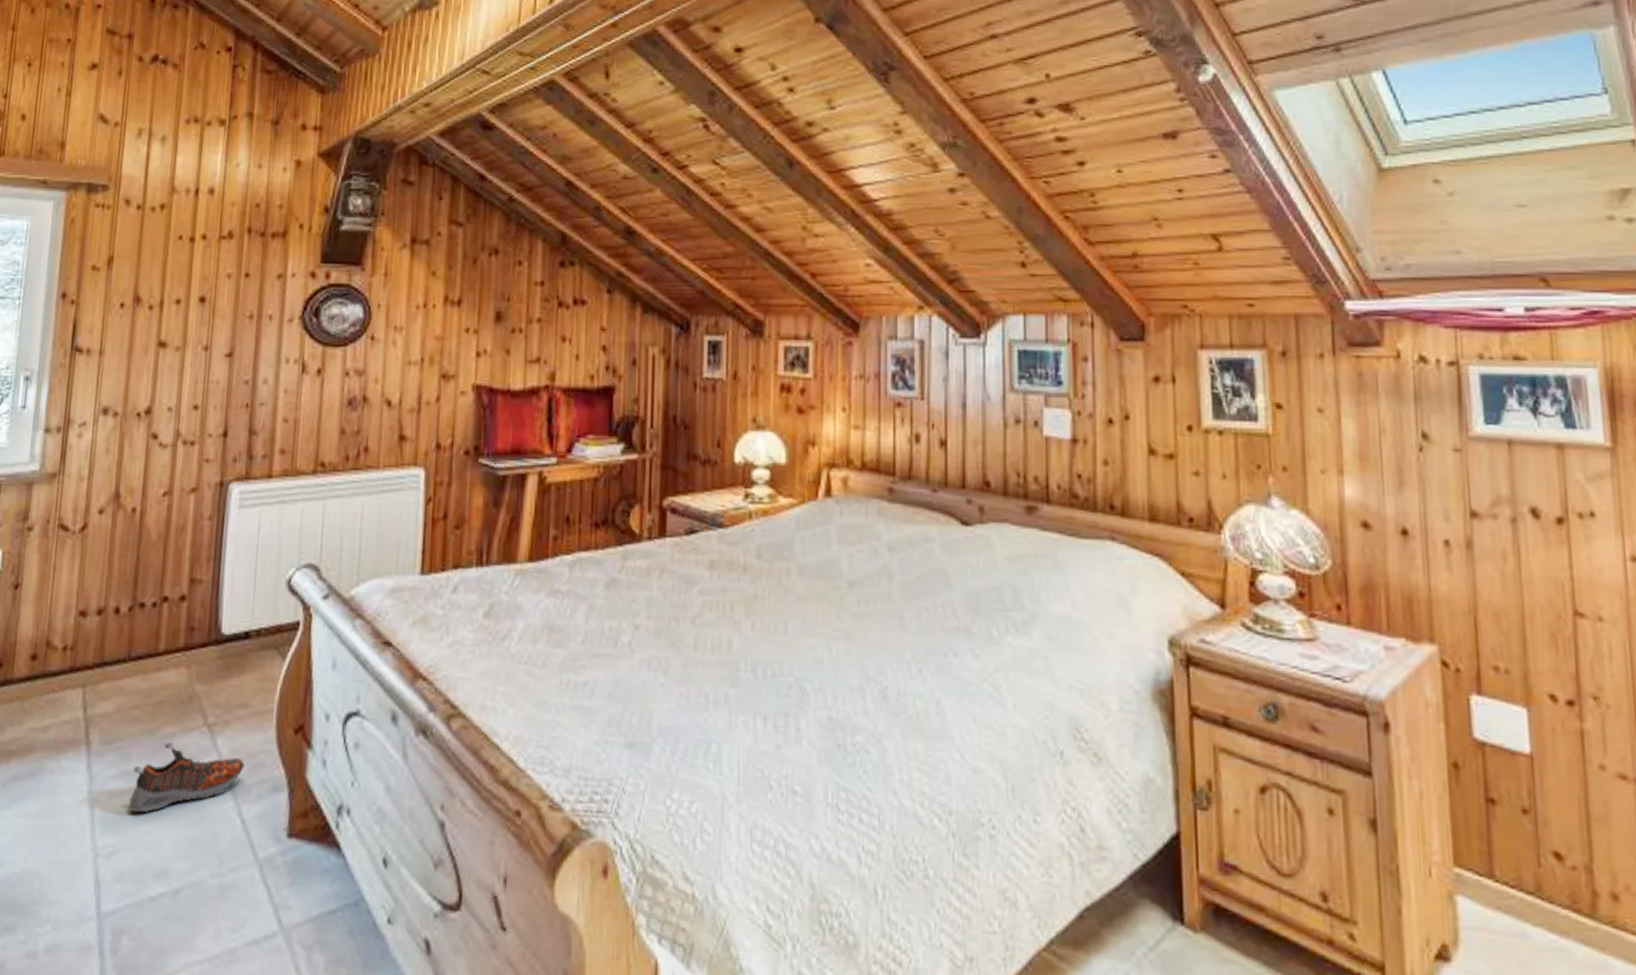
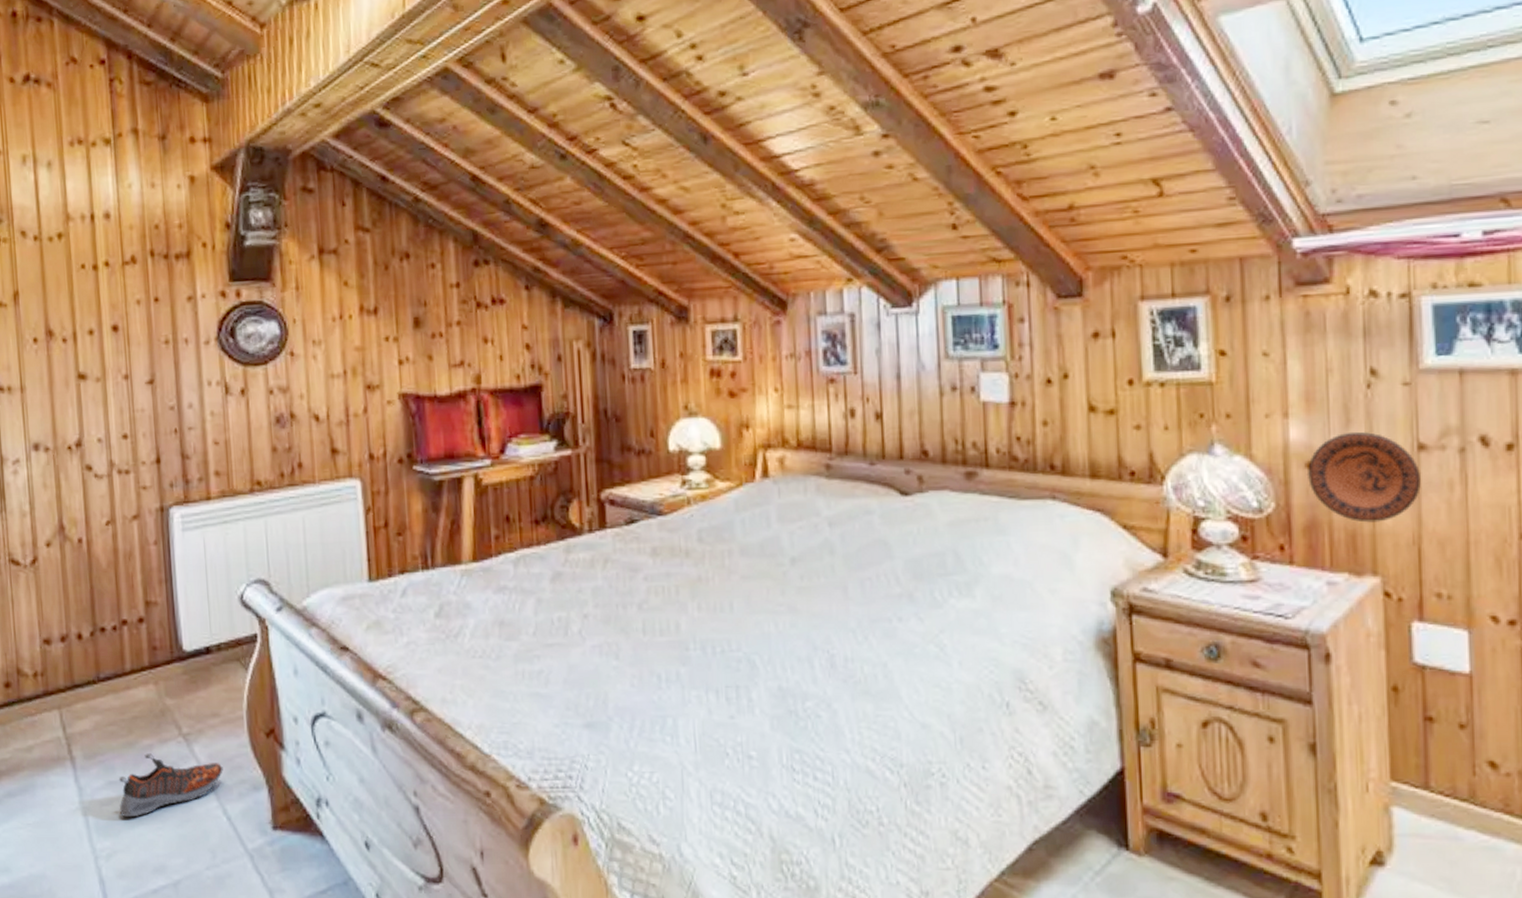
decorative plate: none [1362,493,1475,588] -> present [1306,431,1422,523]

